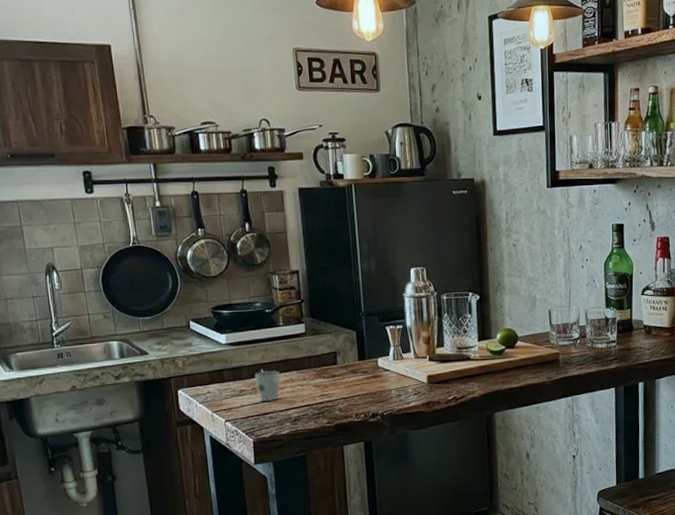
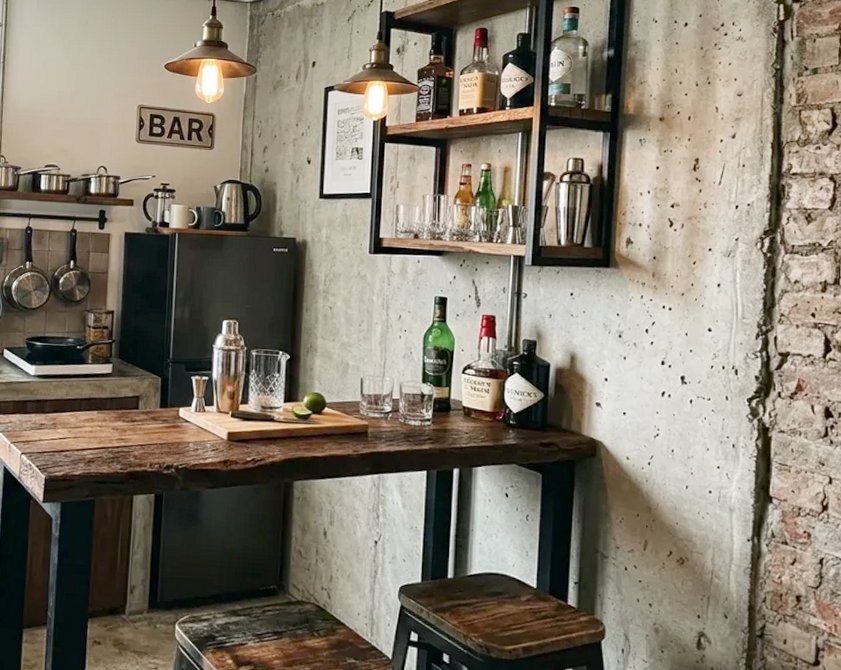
cup: present [255,369,281,401] -> none [56,405,82,439]

